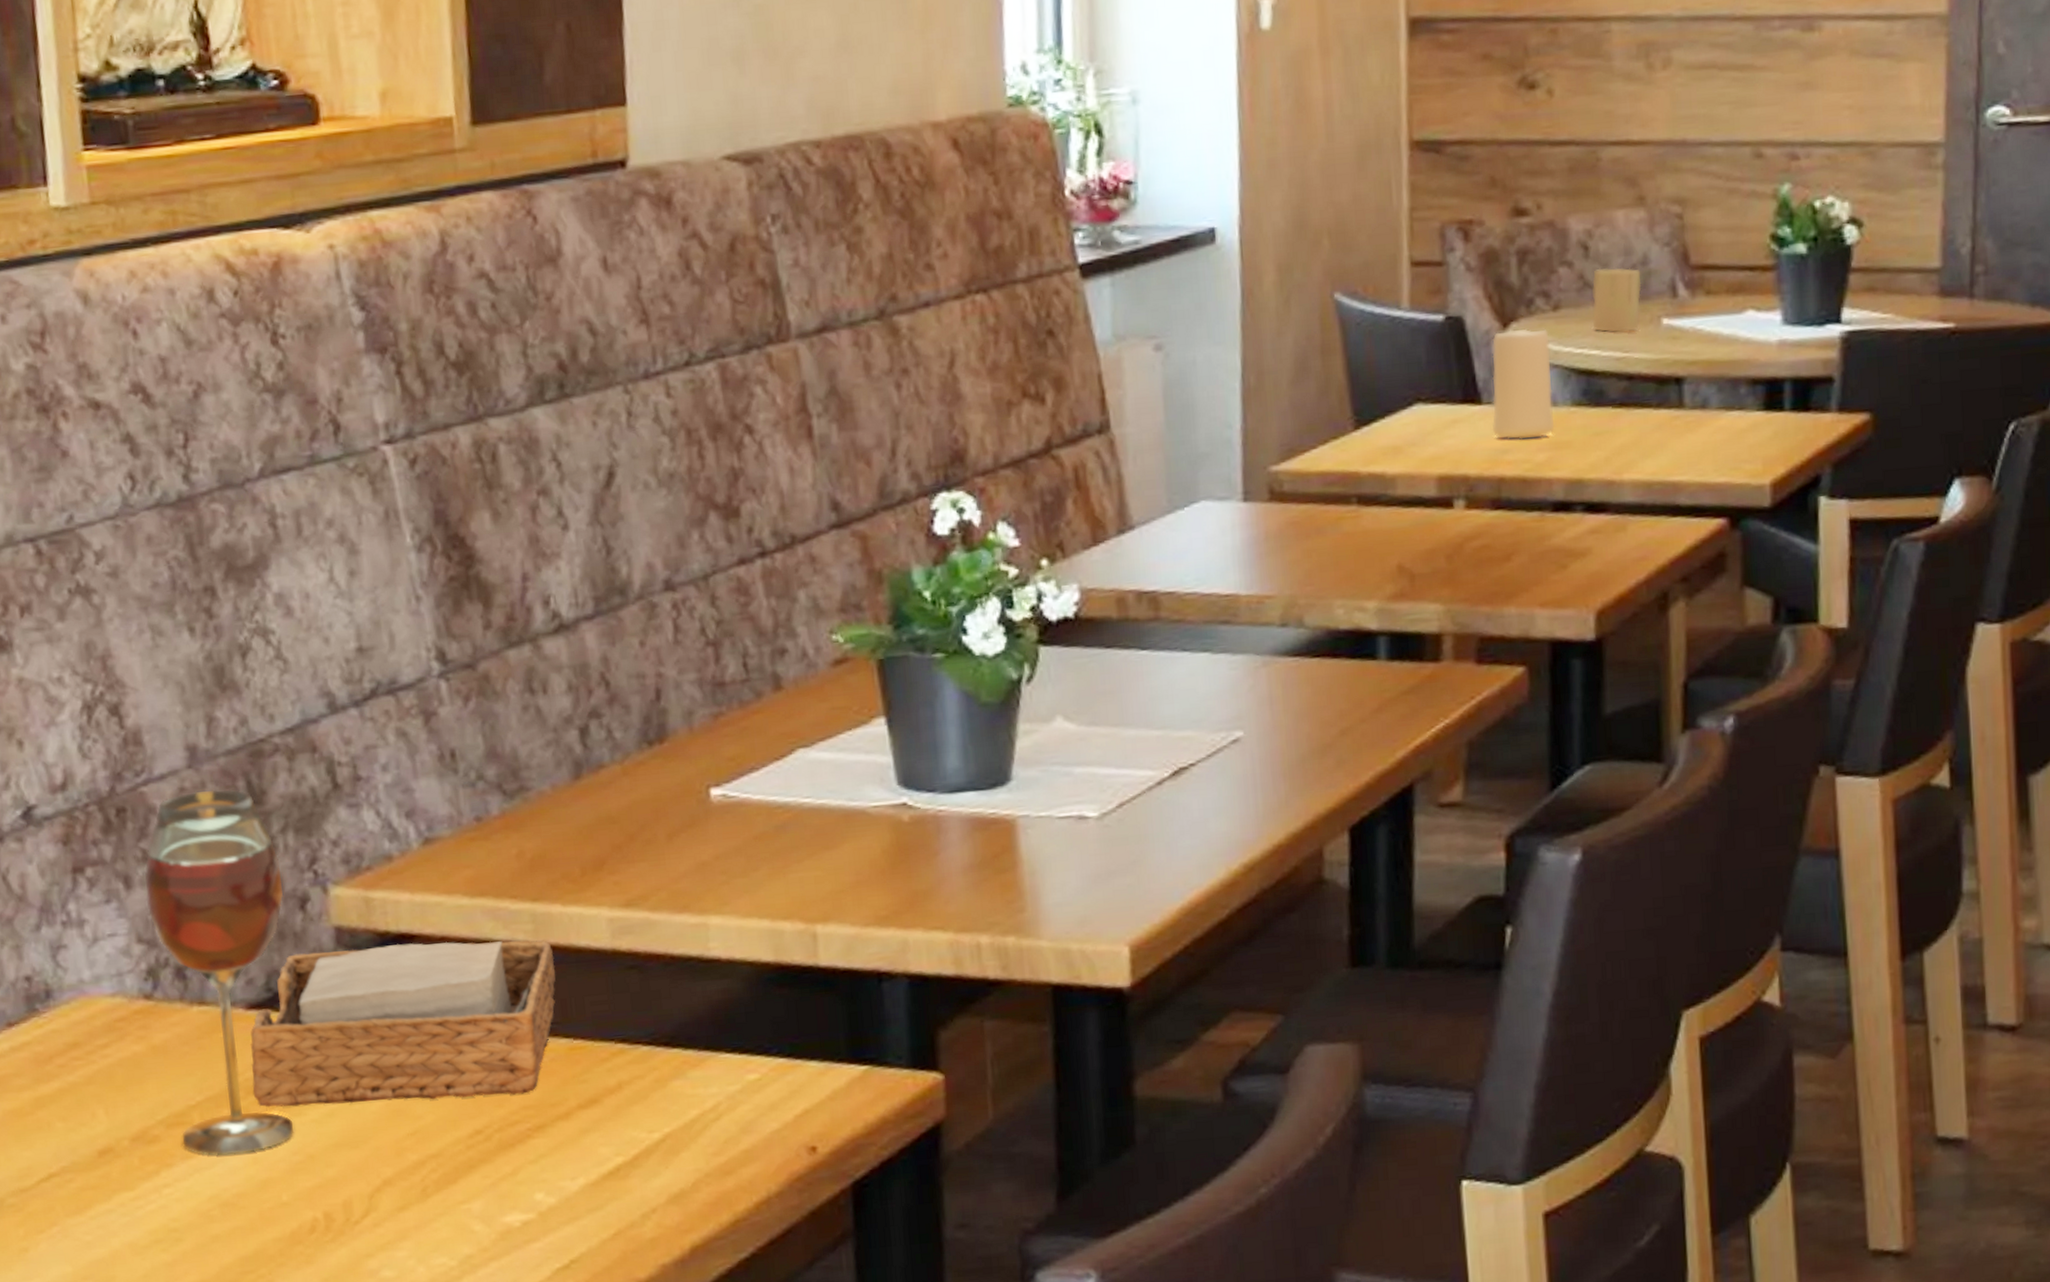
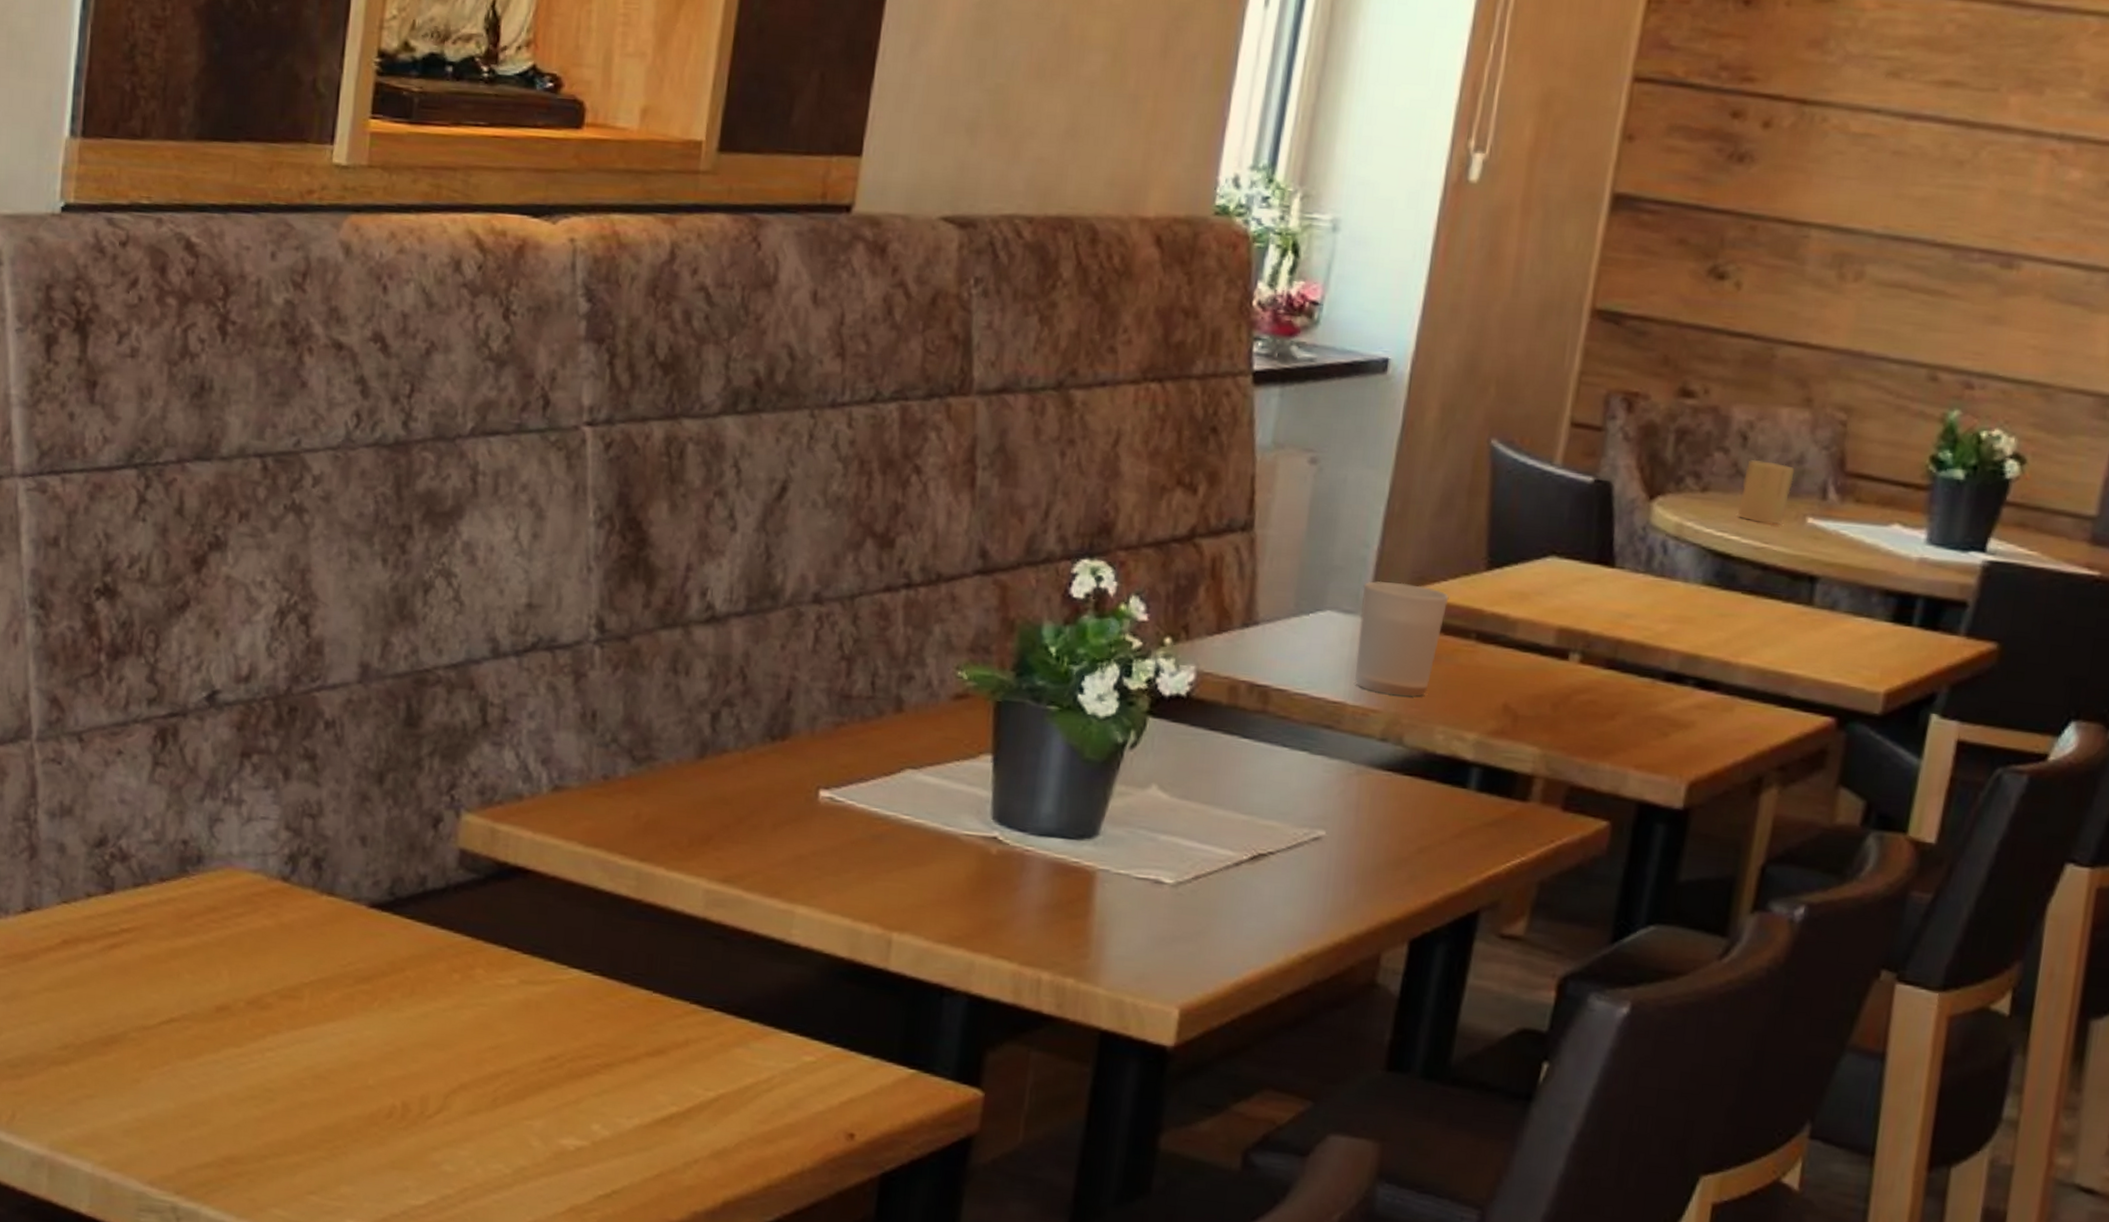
wineglass: present [144,789,295,1155] -> none [291,704,423,1035]
napkin holder: present [250,940,556,1108] -> none [360,866,650,1032]
candle holder: none [1233,458,1323,578] -> present [1355,580,1449,696]
candle: present [1492,328,1555,440] -> none [1619,502,1693,609]

